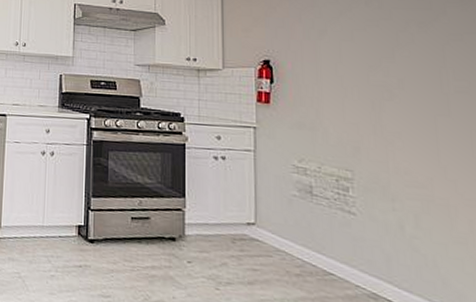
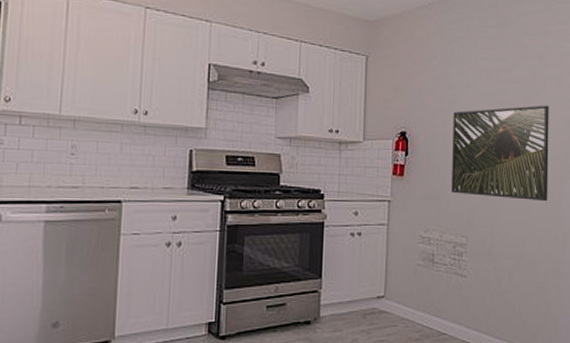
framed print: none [325,31,464,138] -> present [451,105,549,201]

